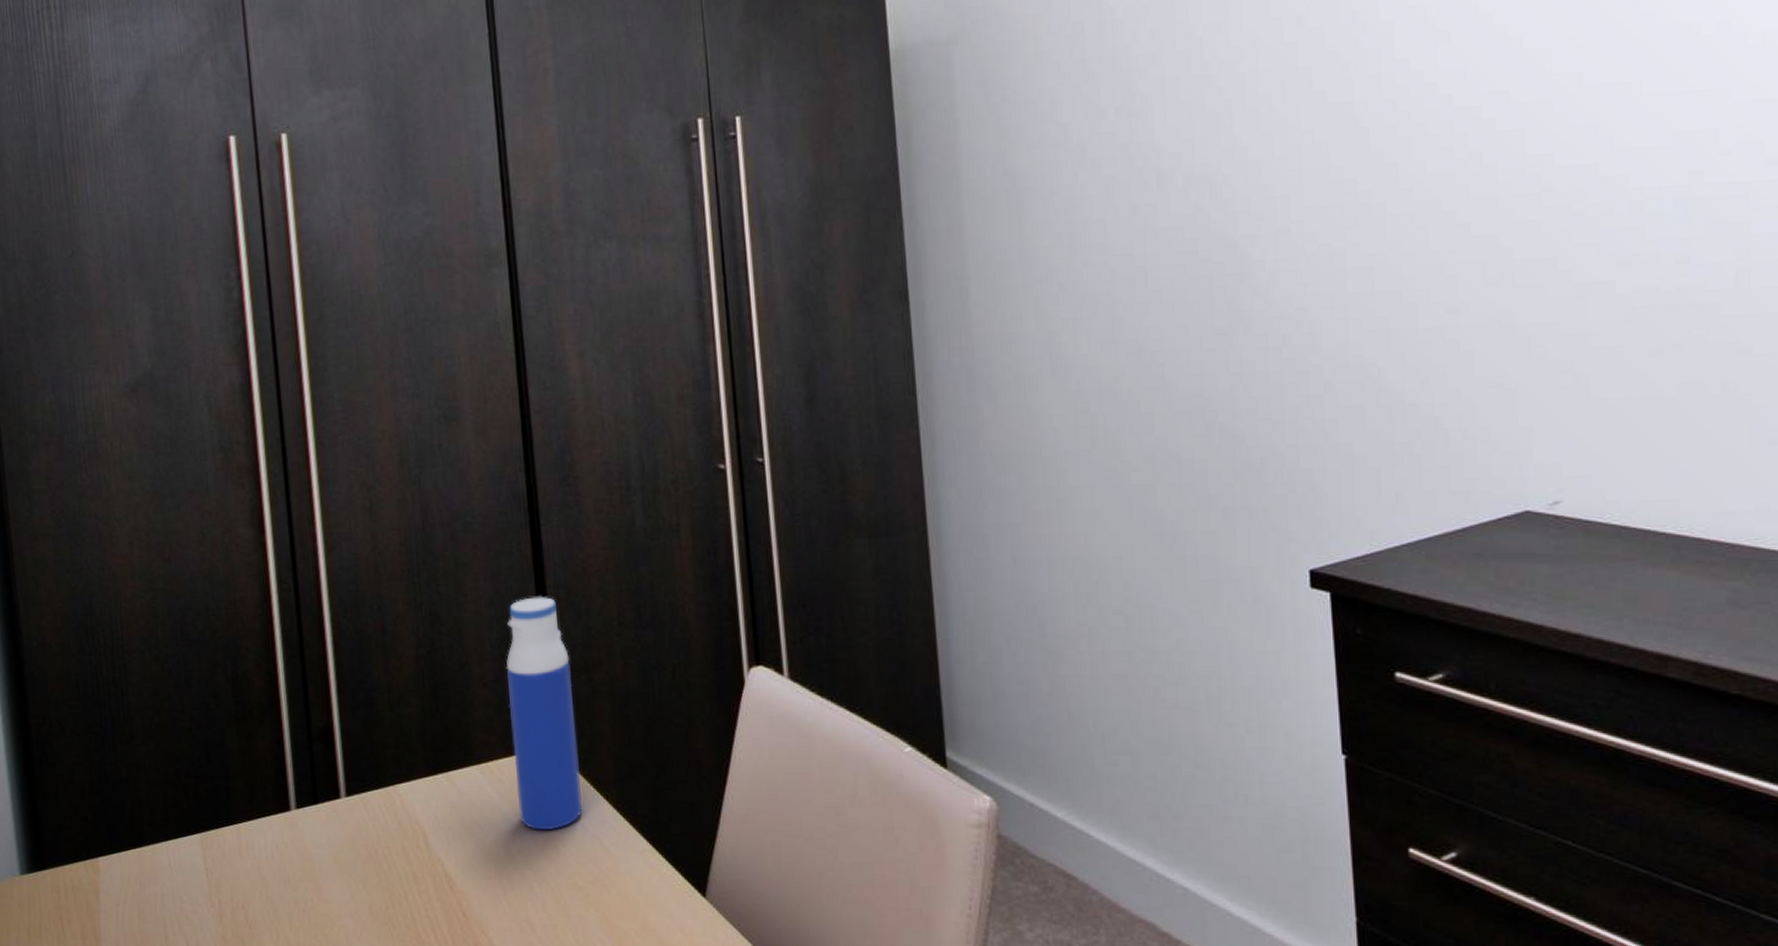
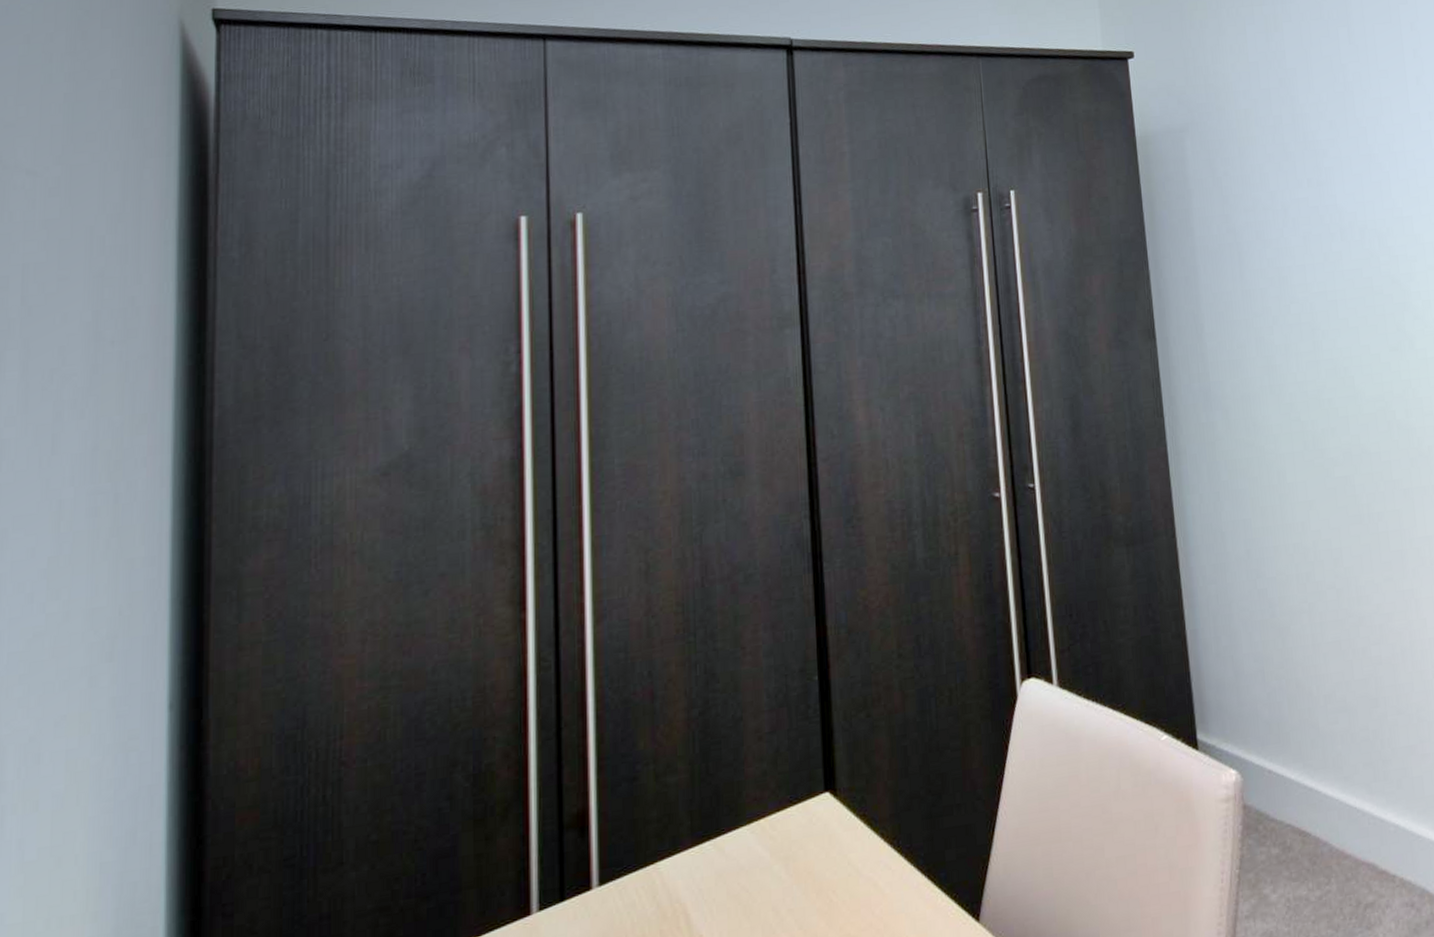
water bottle: present [506,596,582,831] -> none [783,638,857,884]

